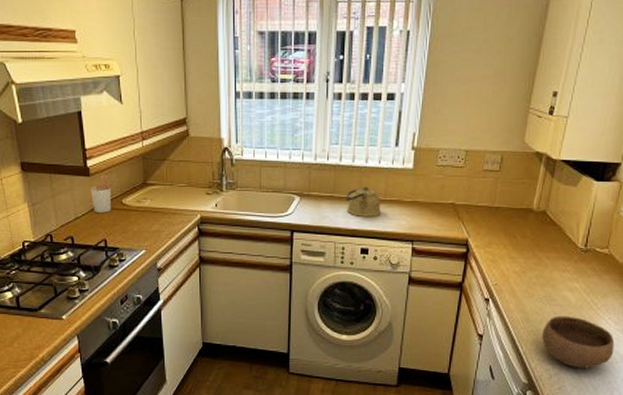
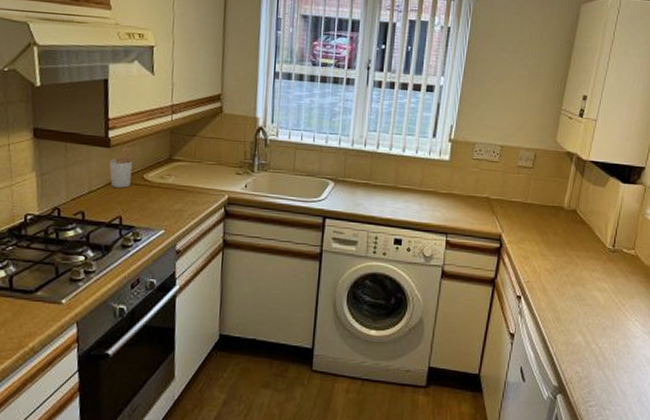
kettle: present [345,186,381,217] -> none [381,175,417,207]
bowl: present [542,316,615,368] -> none [572,316,642,372]

